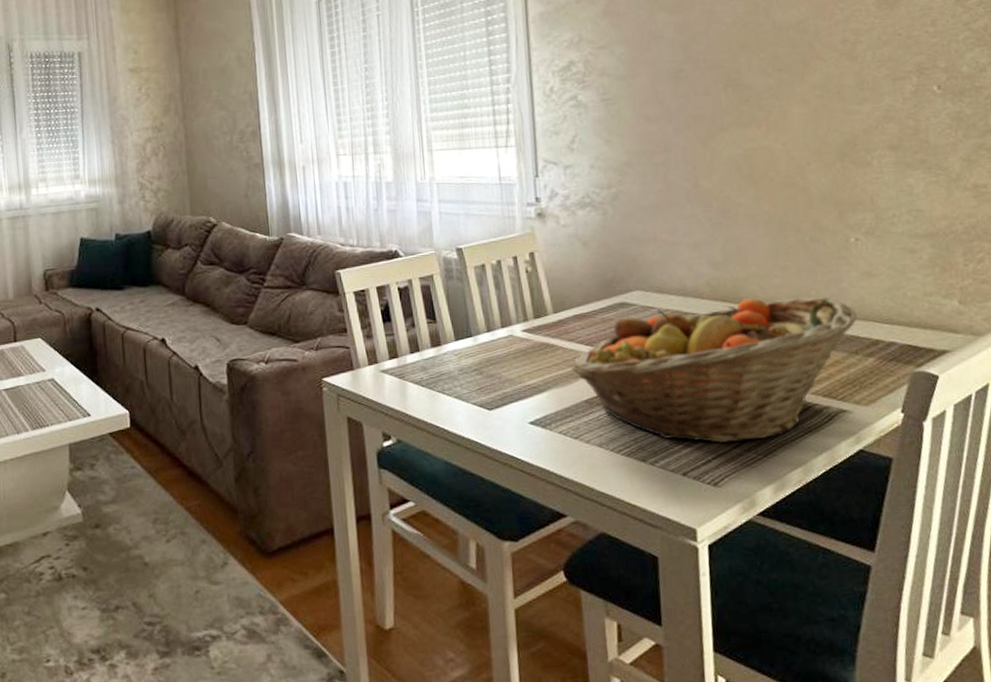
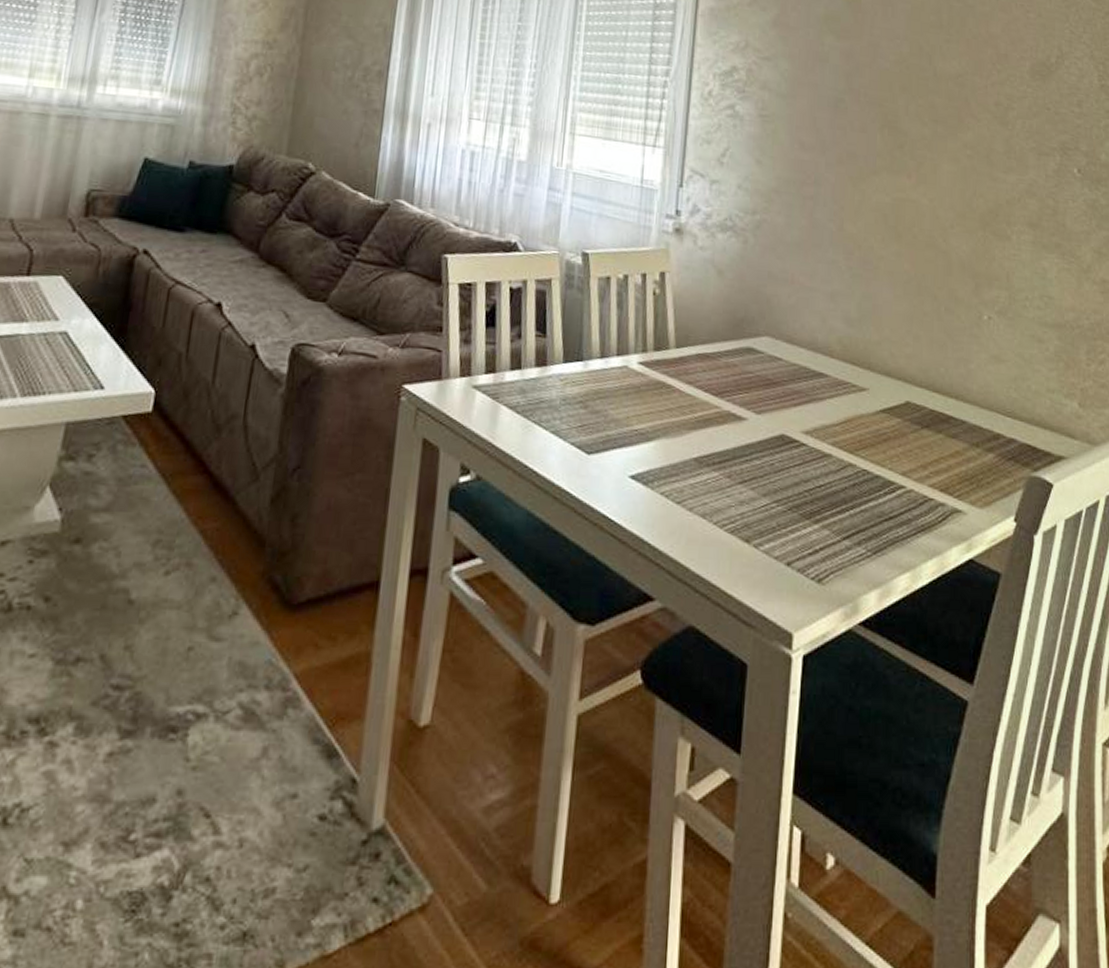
fruit basket: present [570,296,858,443] -> none [685,362,982,533]

